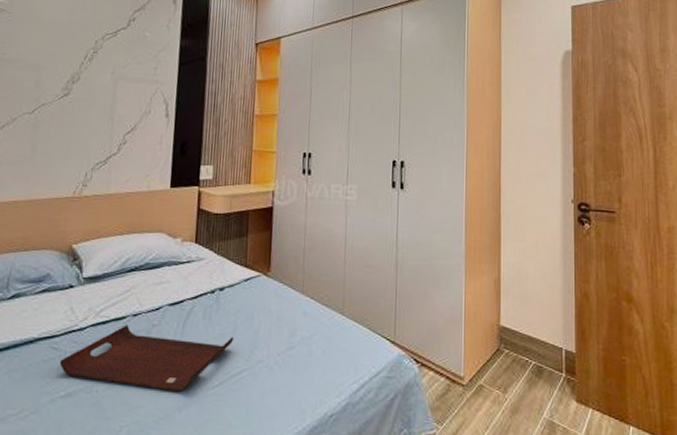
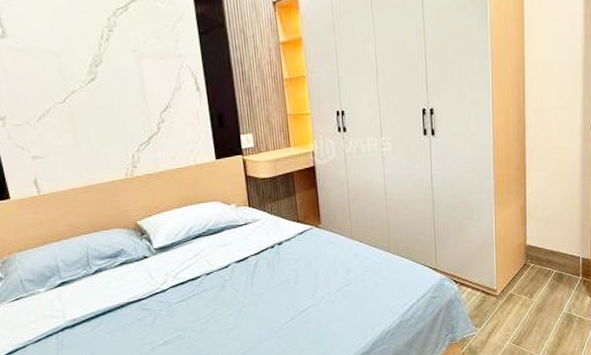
serving tray: present [59,324,233,392] -> none [151,281,297,330]

